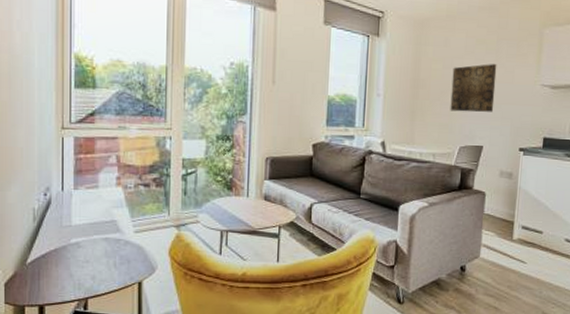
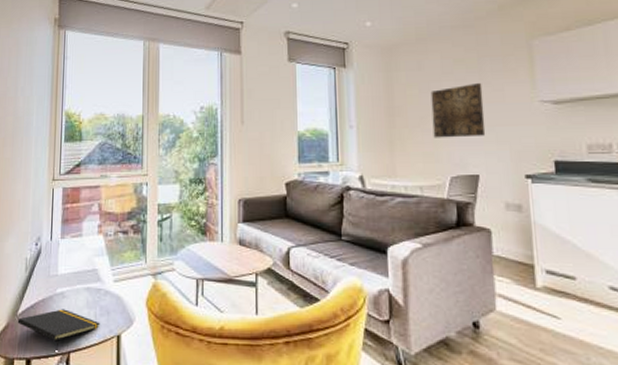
notepad: none [26,258,120,297] -> present [17,309,100,351]

